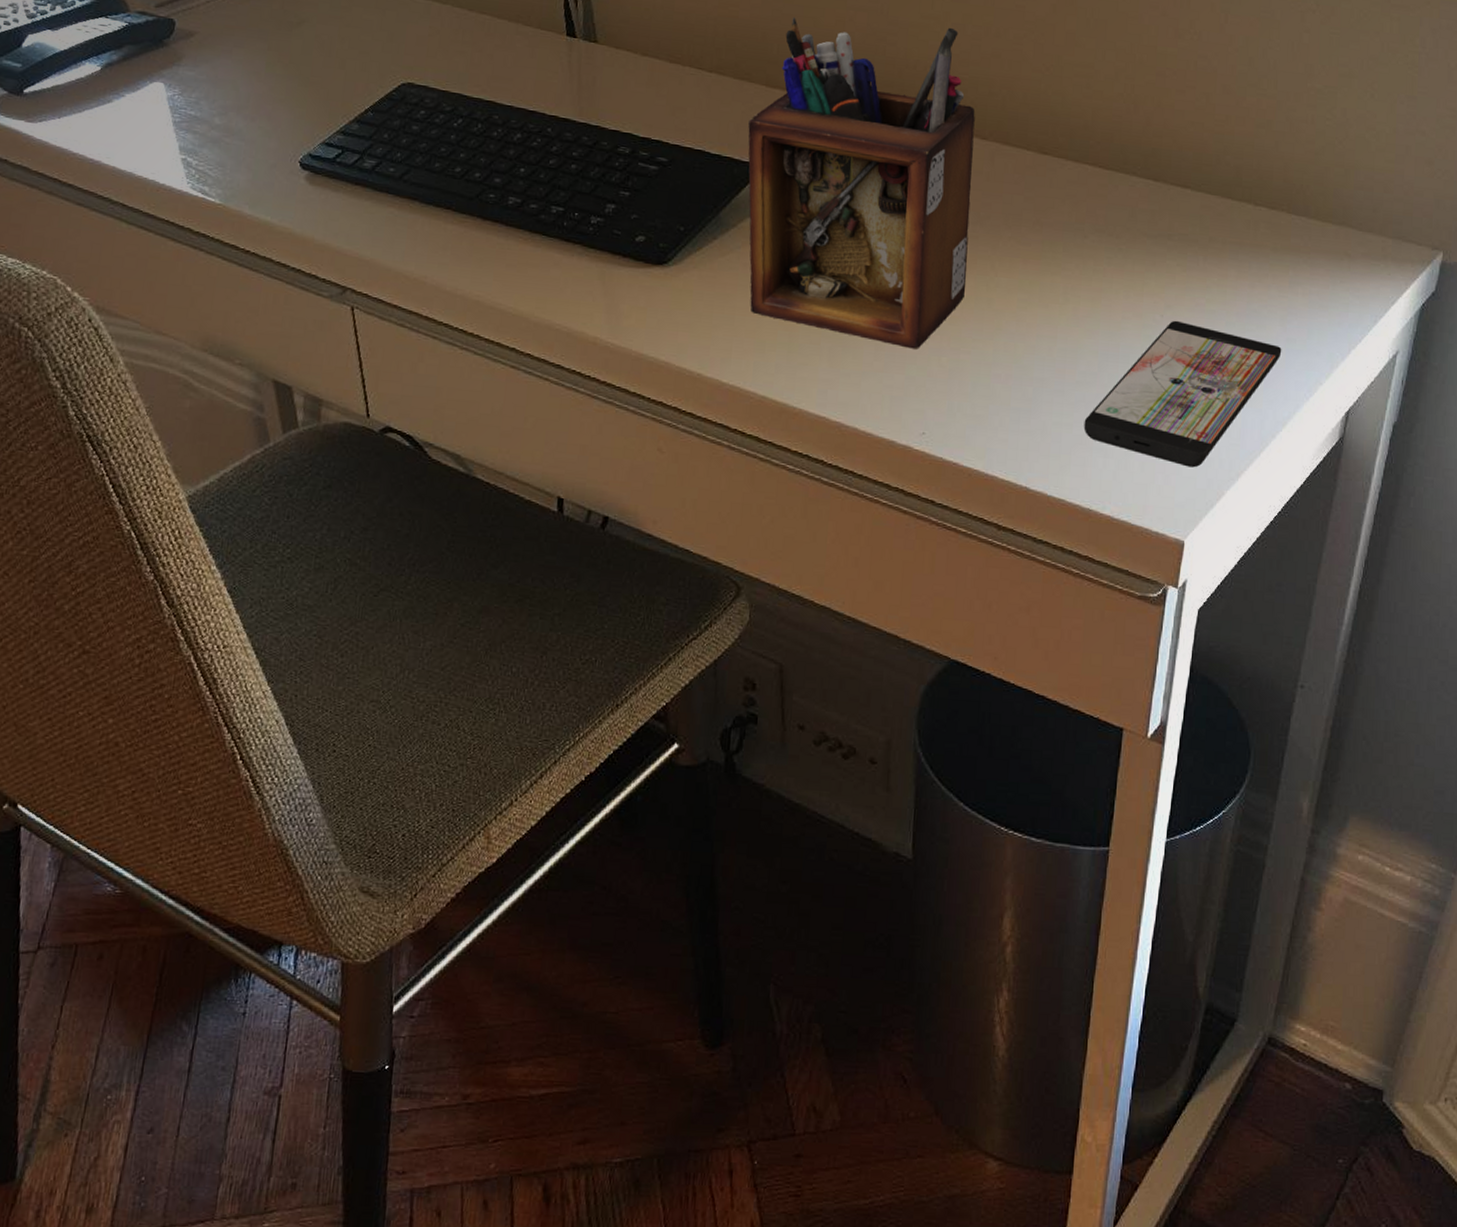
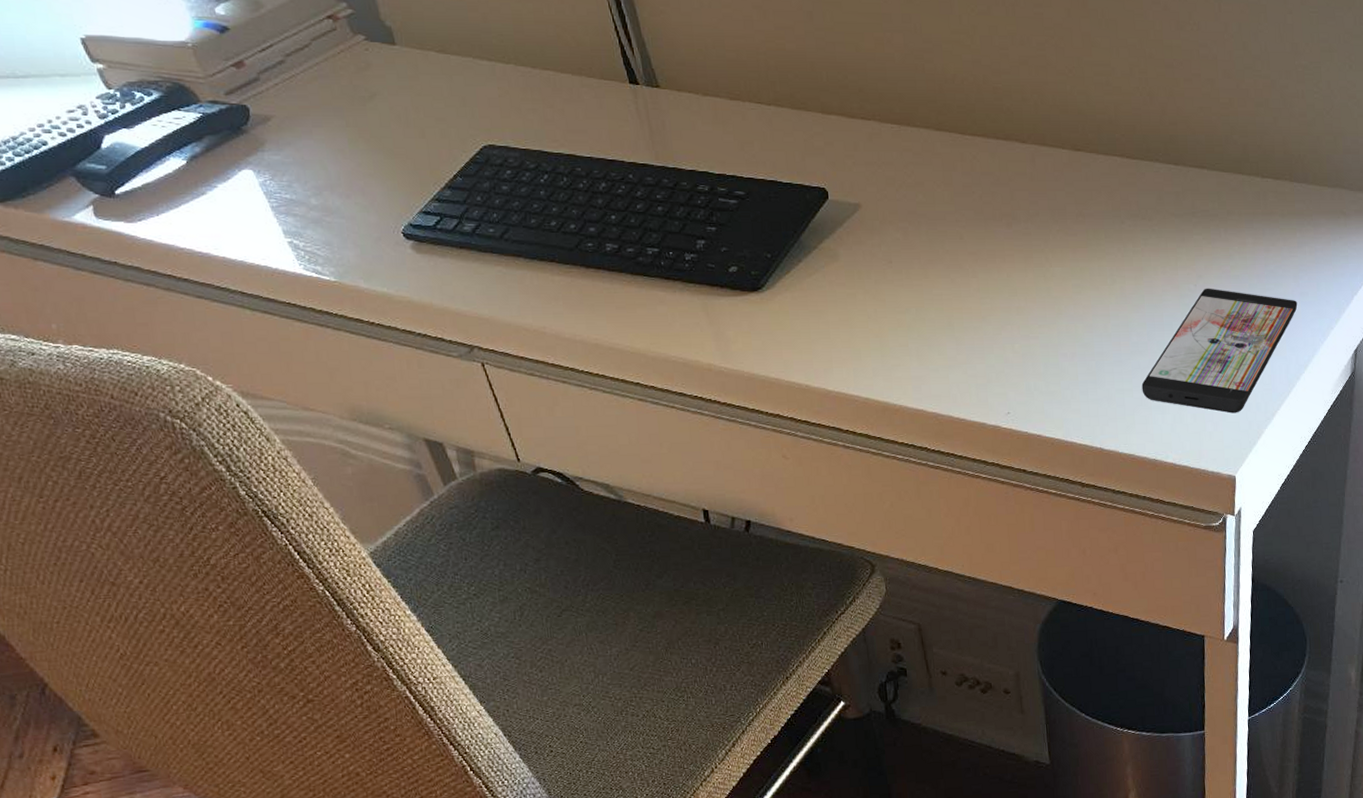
desk organizer: present [748,17,975,350] -> none [812,40,1027,340]

